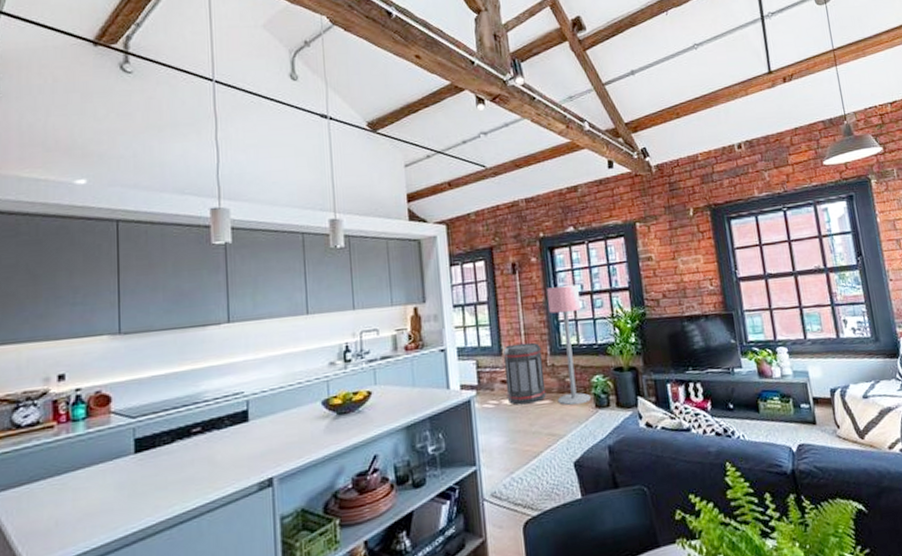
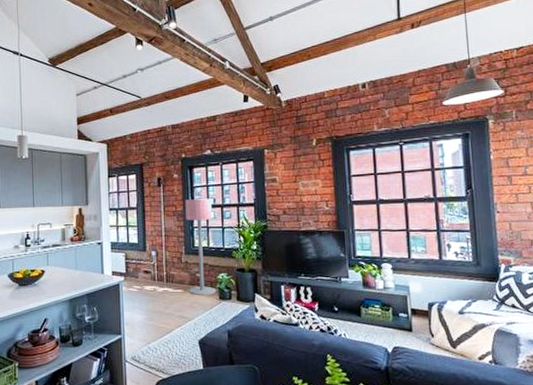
trash can: present [502,342,546,405] -> none [146,242,180,291]

